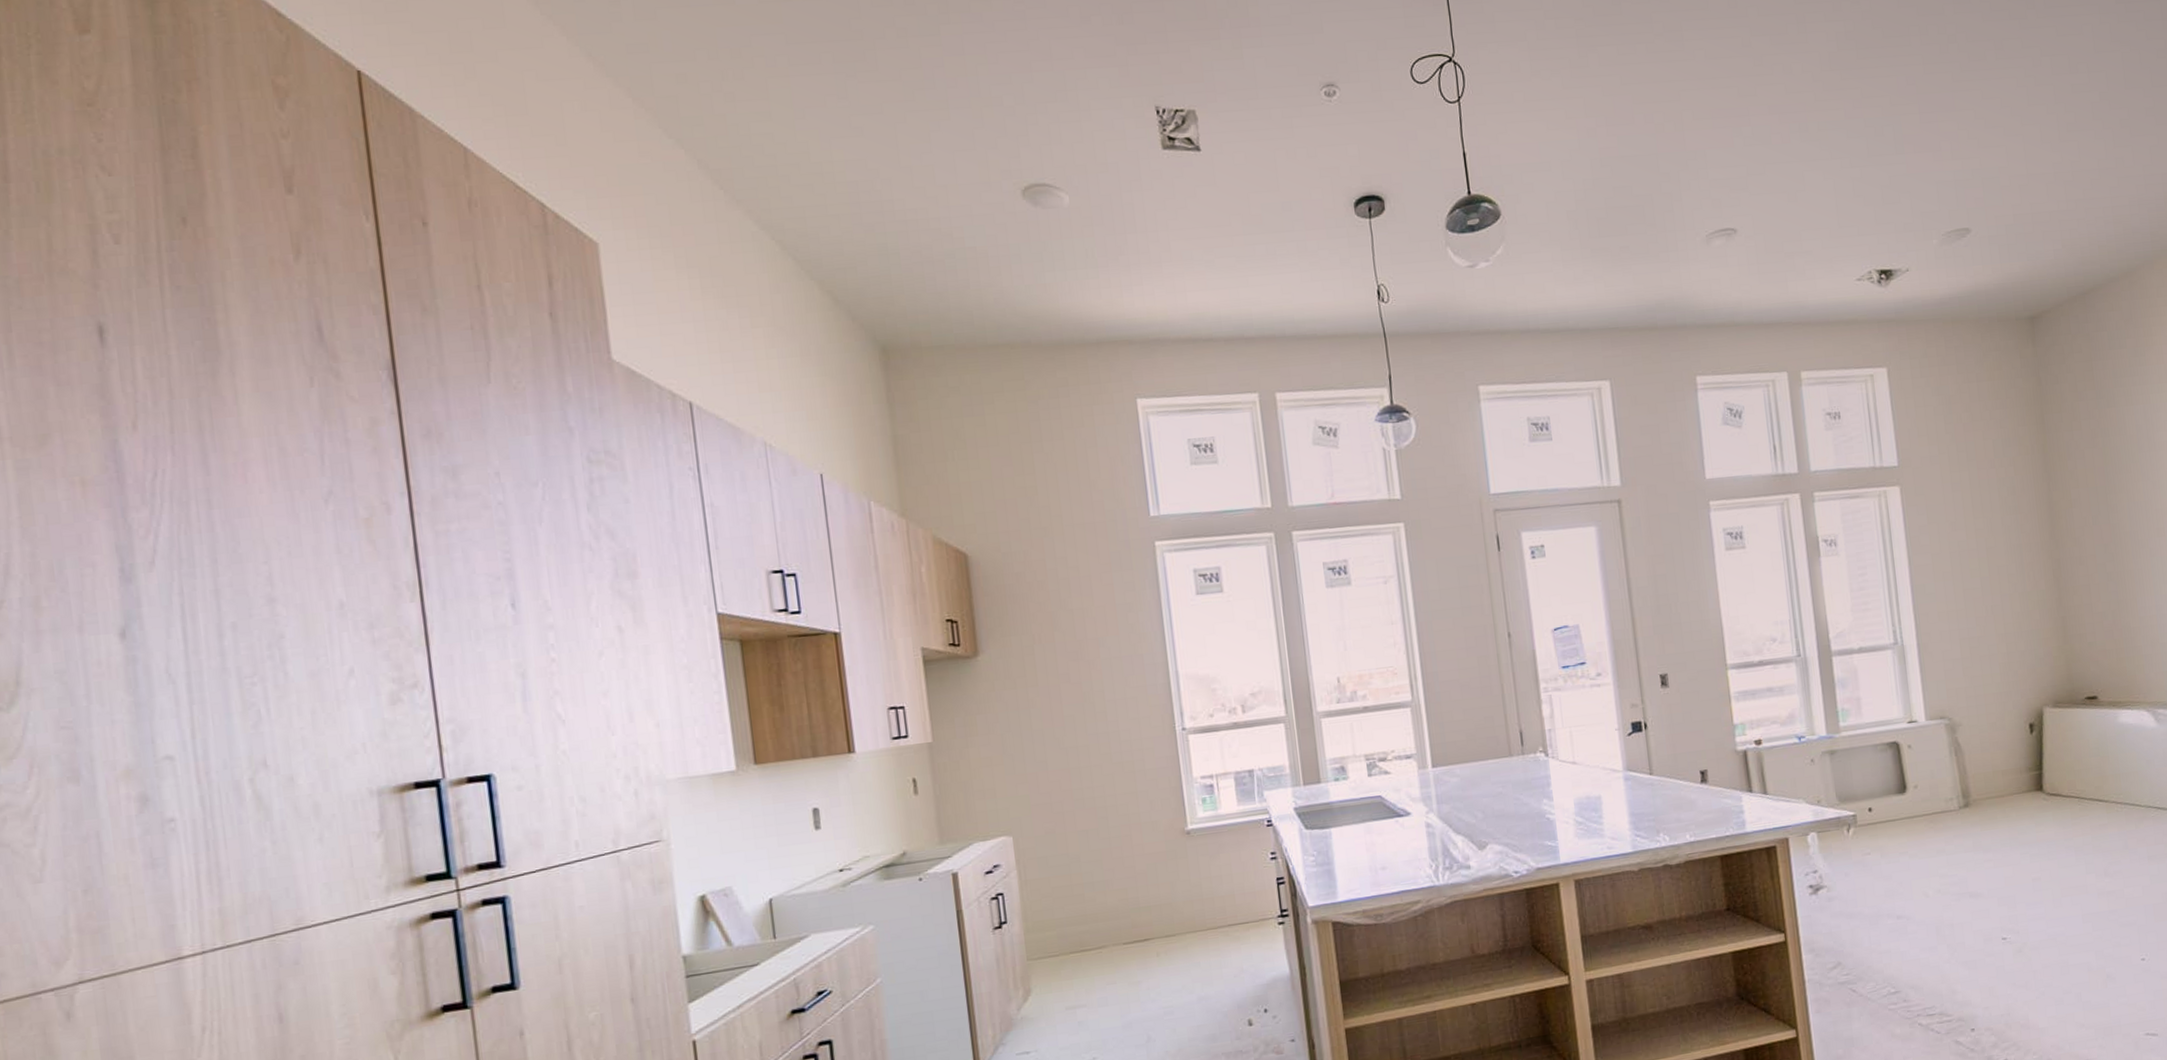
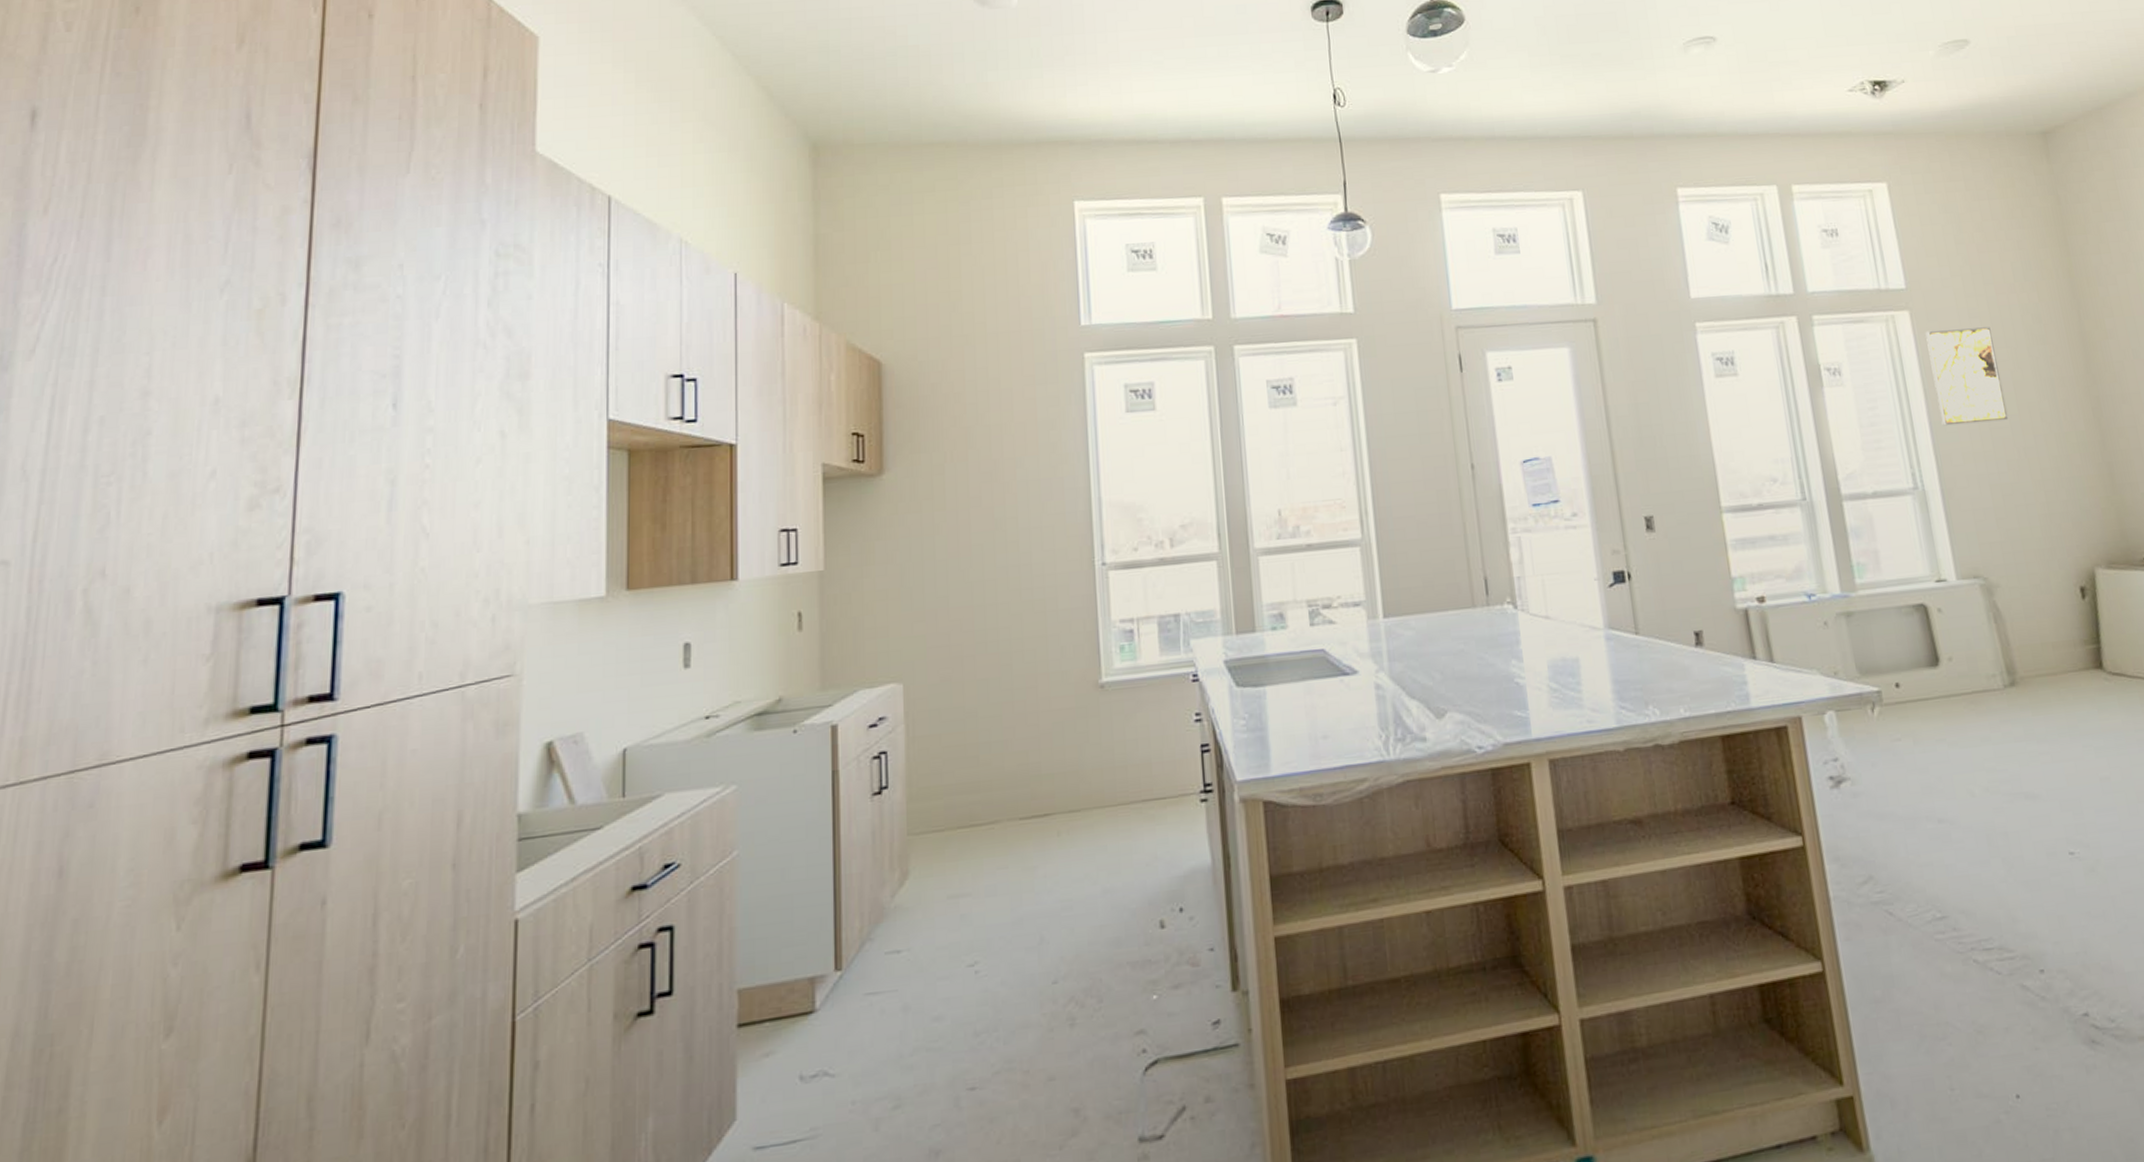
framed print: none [1913,499,1980,589] -> present [1925,327,2009,426]

